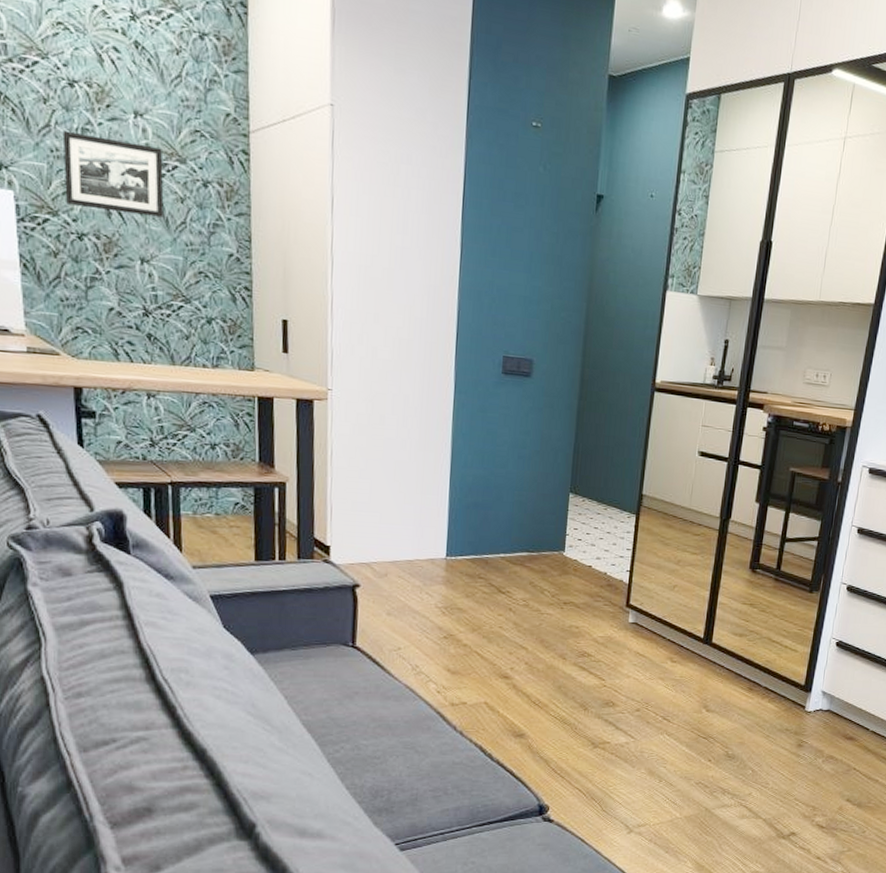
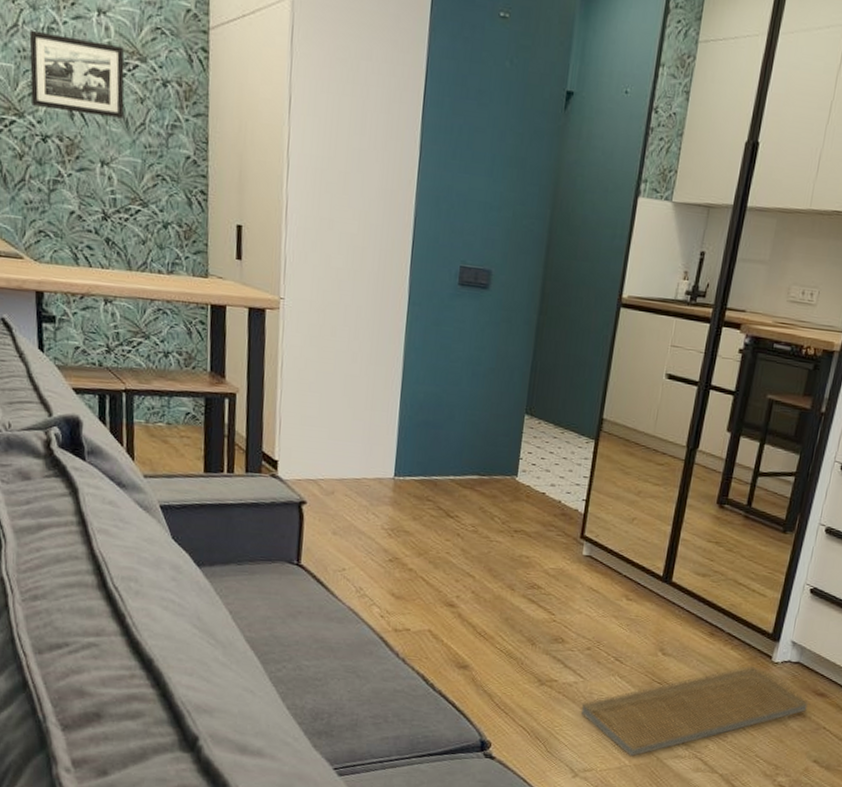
woven basket: none [632,716,841,809] -> present [580,665,811,757]

